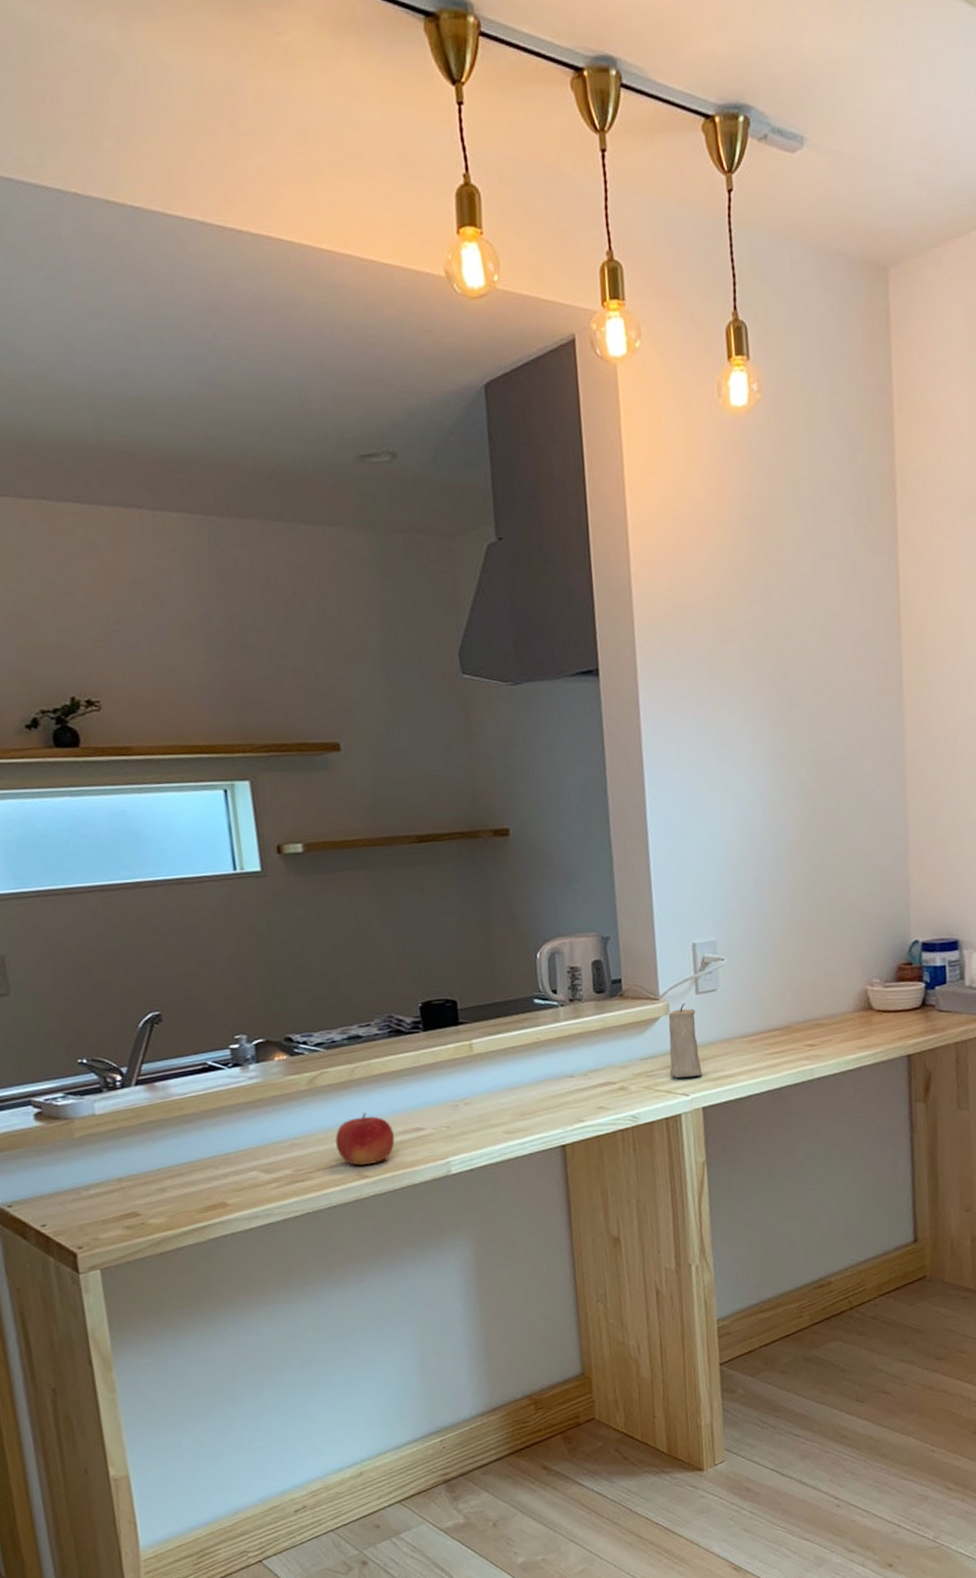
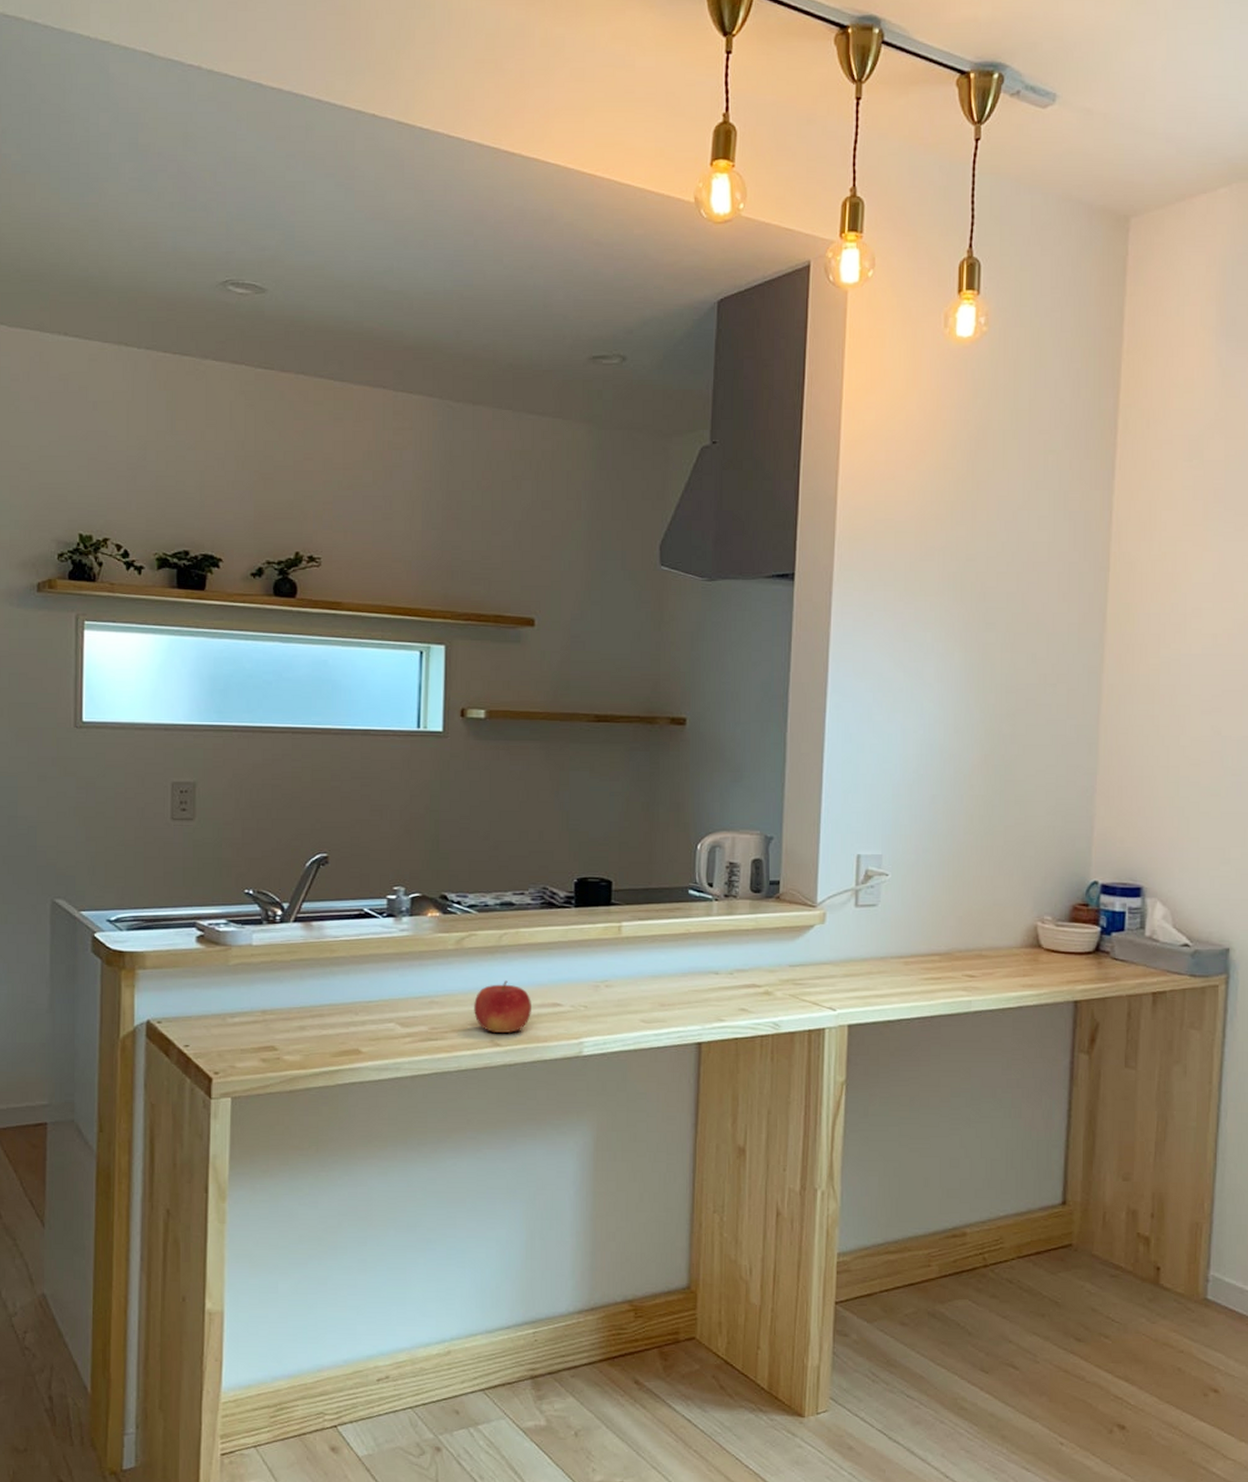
candle: present [668,1003,702,1078] -> none [818,914,853,993]

